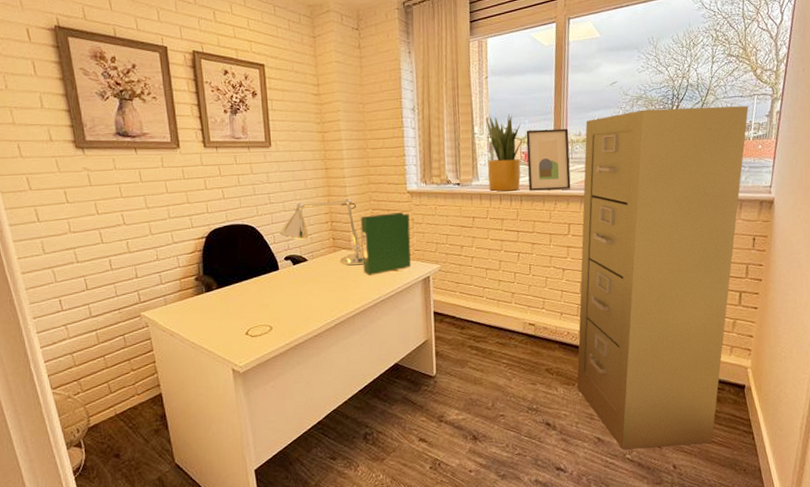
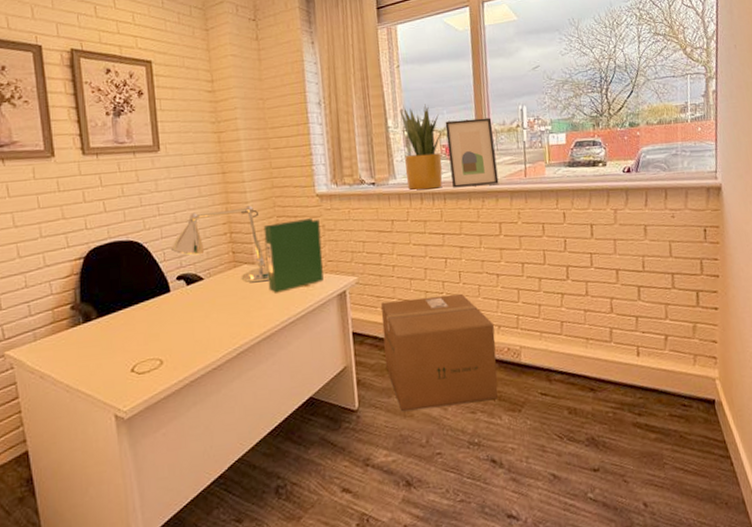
box: none [459,283,557,379] -> present [381,293,498,411]
filing cabinet: present [577,106,749,450] -> none [509,86,686,488]

